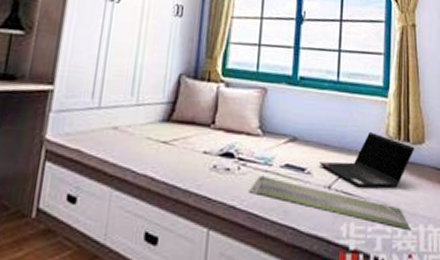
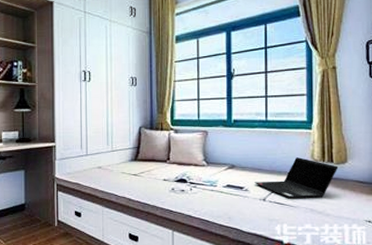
tray: present [249,175,411,229] -> none [200,193,337,228]

